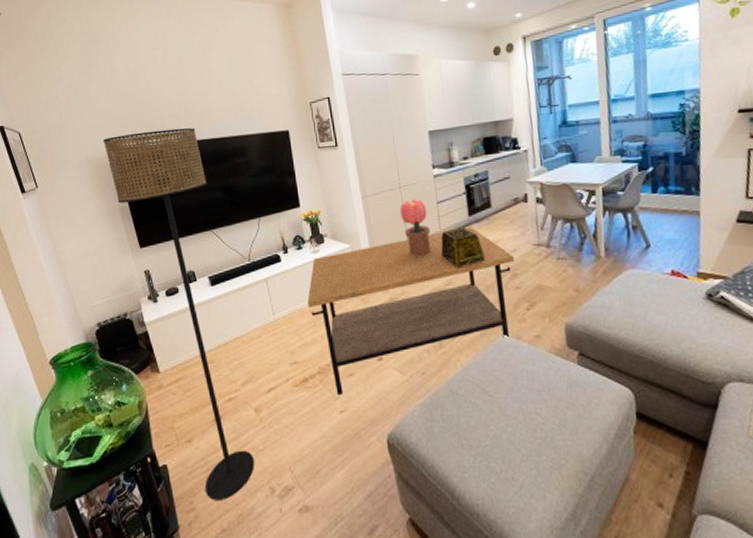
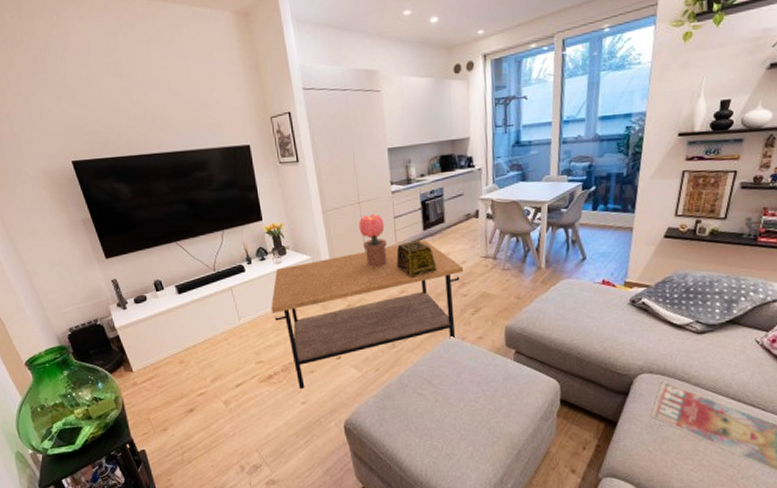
floor lamp: present [102,128,254,500] -> none [58,140,225,477]

